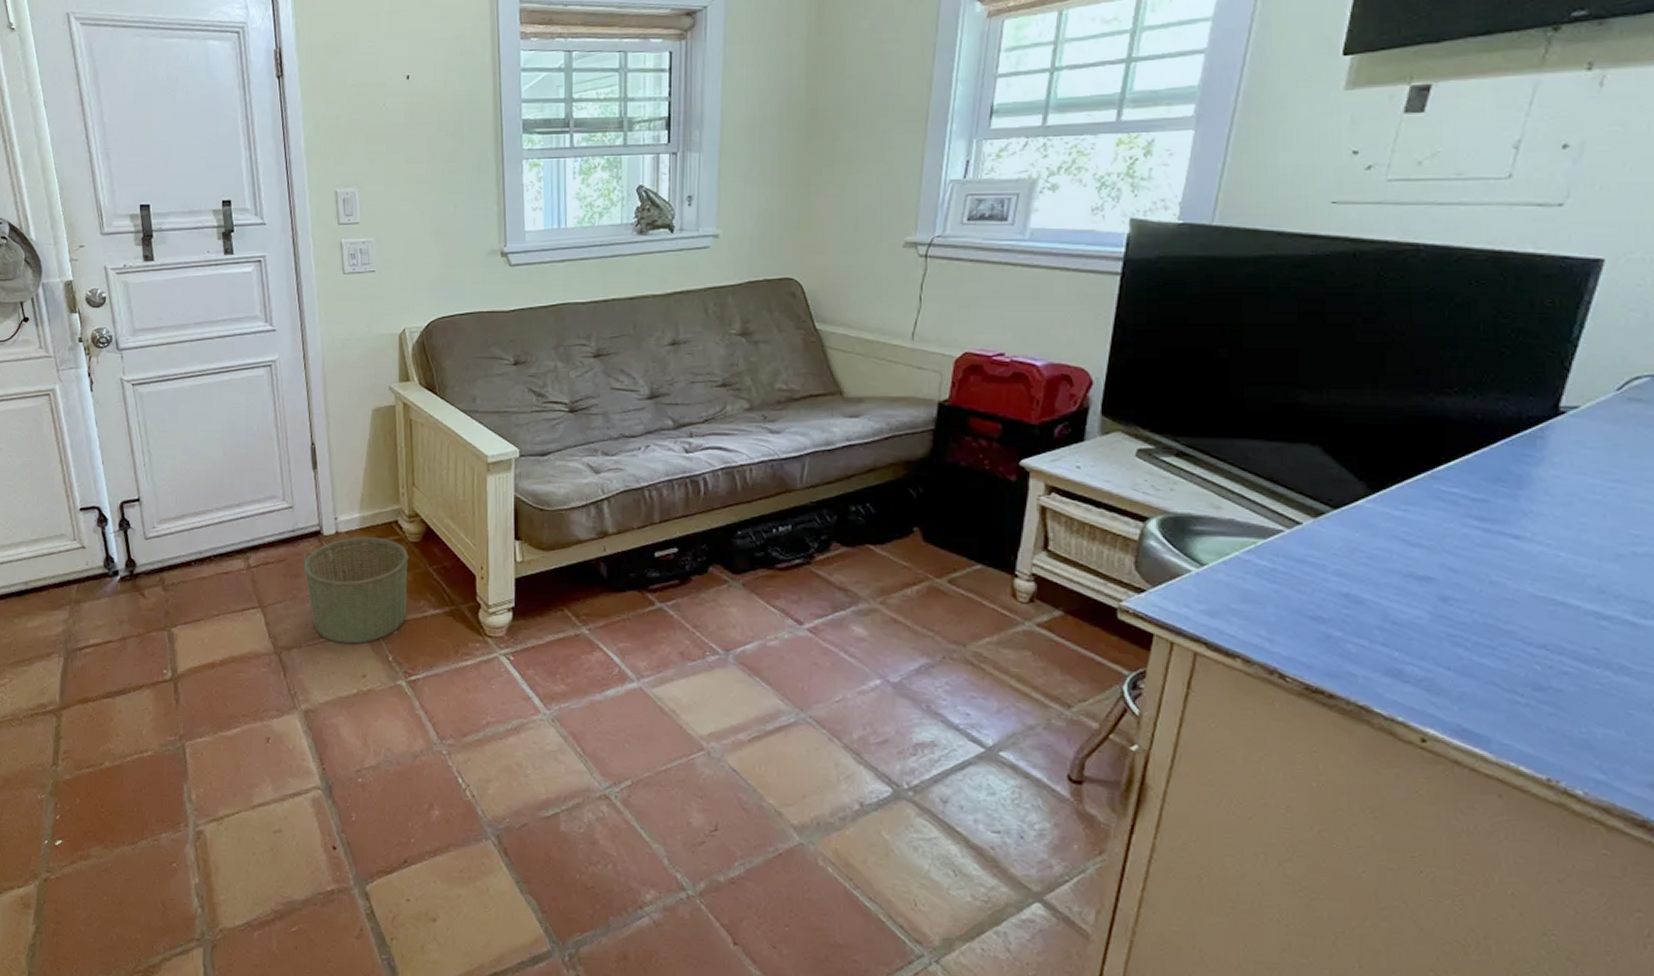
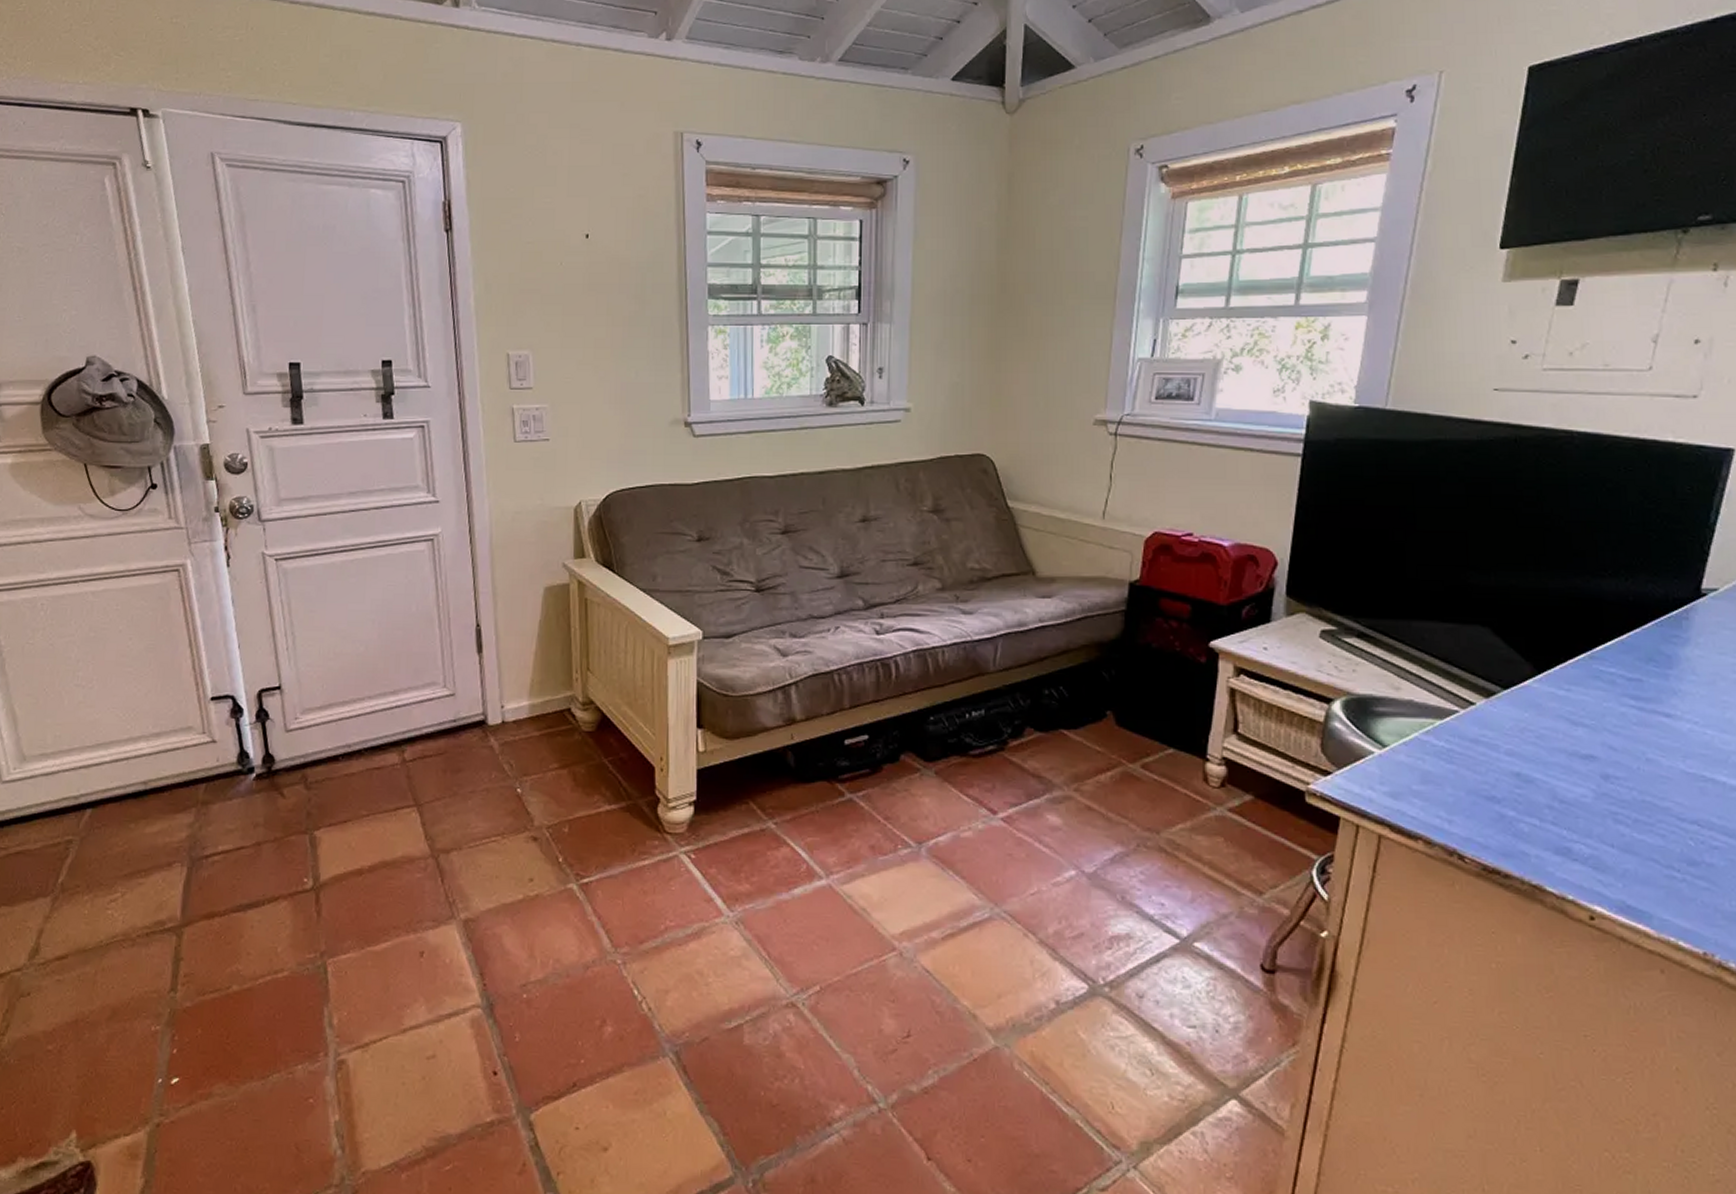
basket: present [303,537,409,644] -> none [465,726,582,845]

